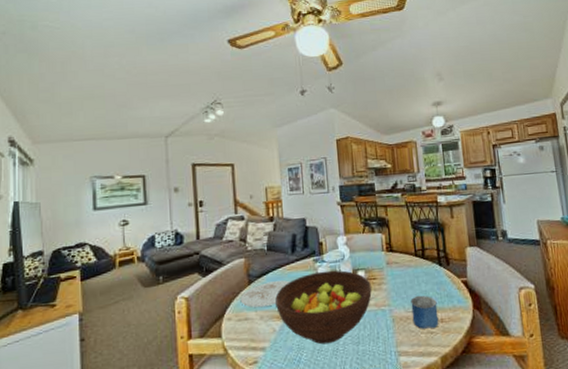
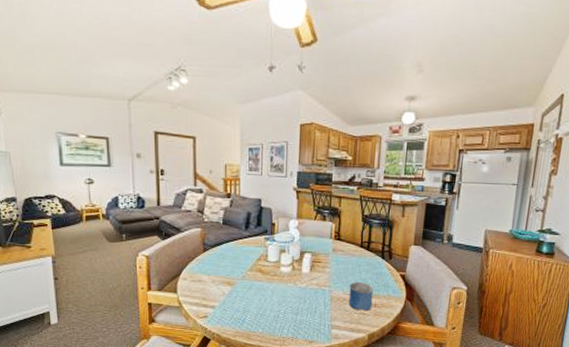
plate: present [240,280,291,308] -> none [195,252,242,273]
fruit bowl: present [275,270,372,345] -> none [227,249,316,311]

